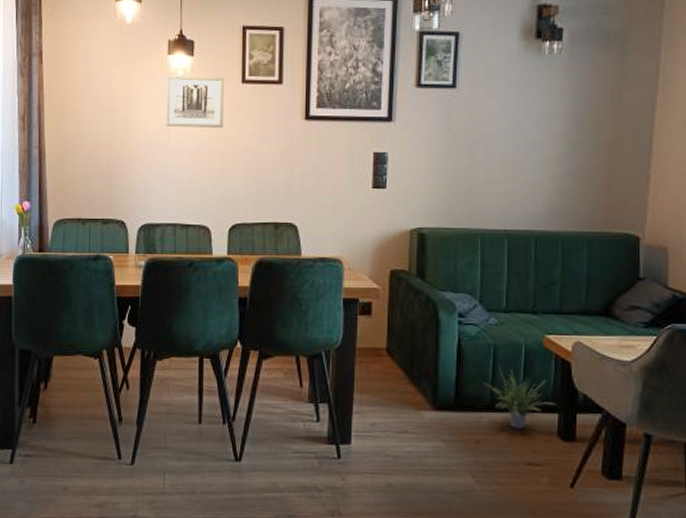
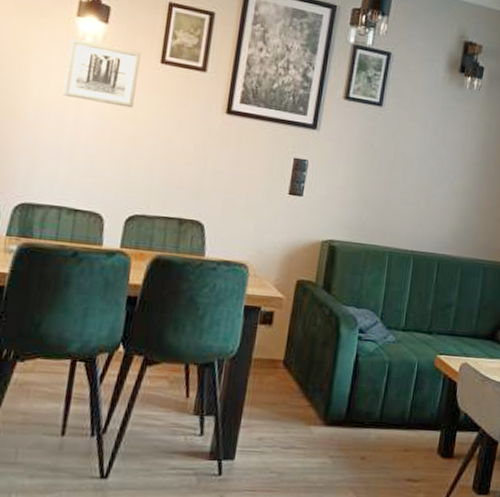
potted plant: present [483,366,556,429] -> none [375,383,440,446]

